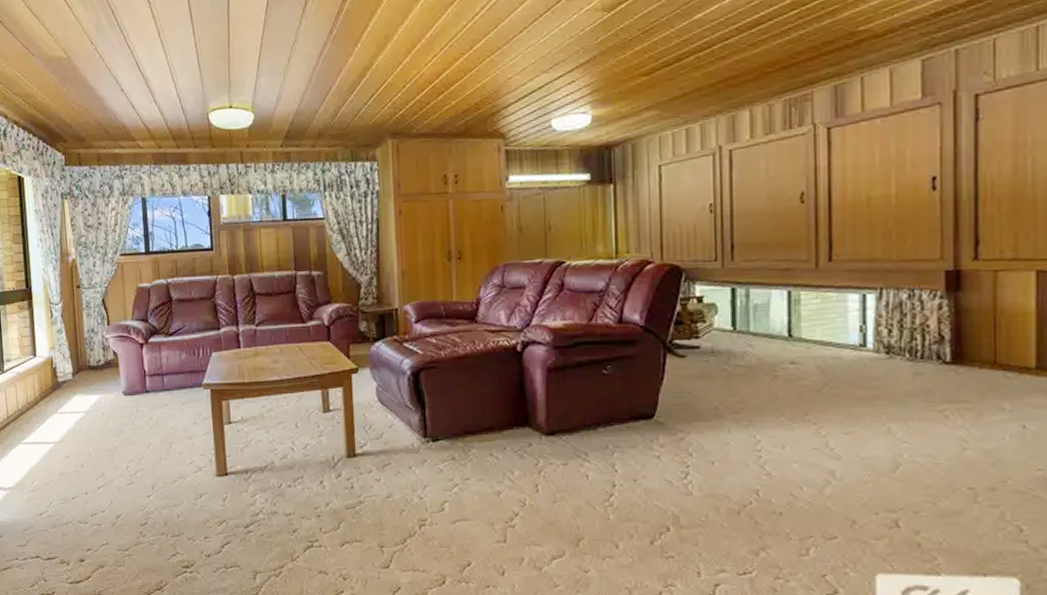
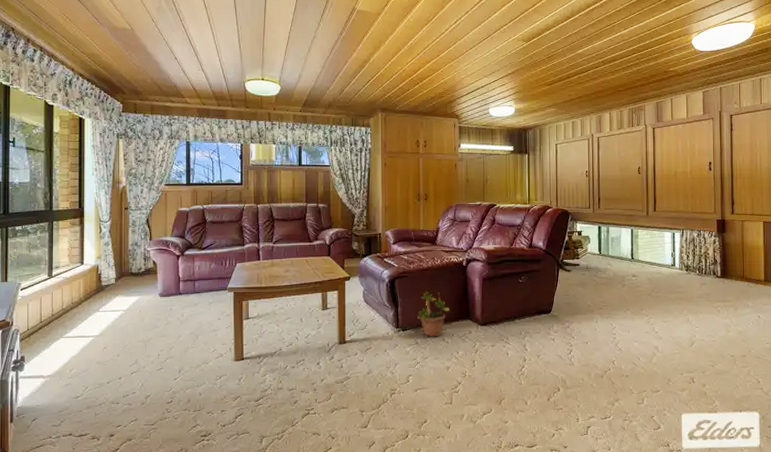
potted plant: none [453,387,500,452] -> present [417,291,450,338]

